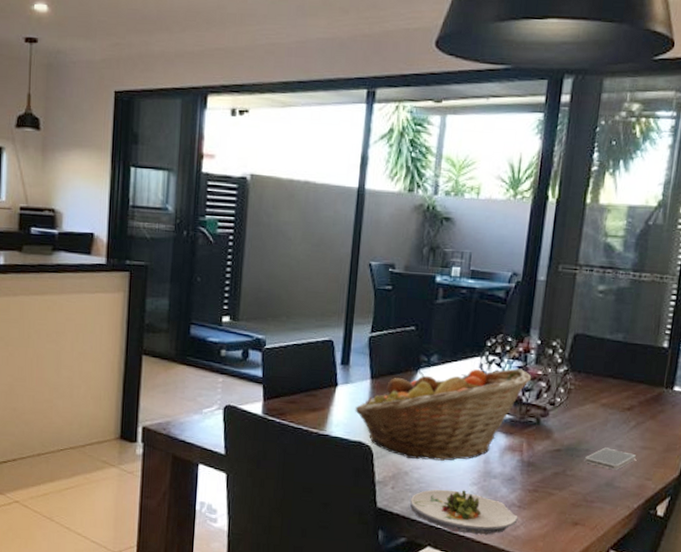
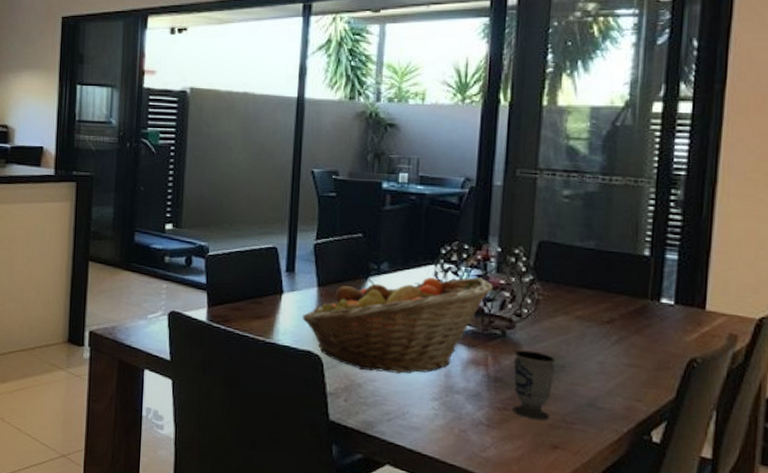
salad plate: present [410,489,518,536] -> none [366,403,487,456]
cup: none [541,436,581,501] -> present [512,350,555,421]
smartphone: present [584,447,636,470] -> none [560,364,621,389]

